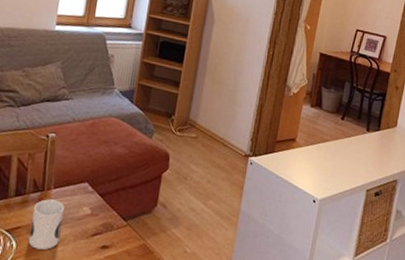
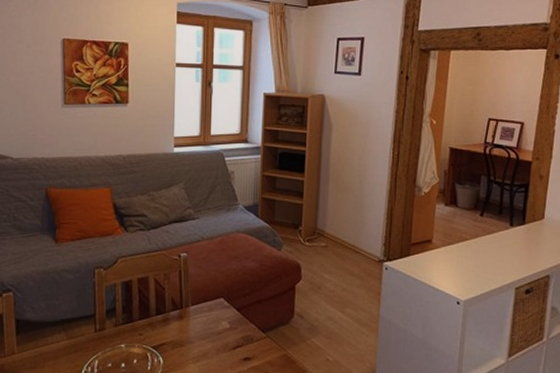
mug: present [28,199,64,250] -> none [174,316,204,364]

